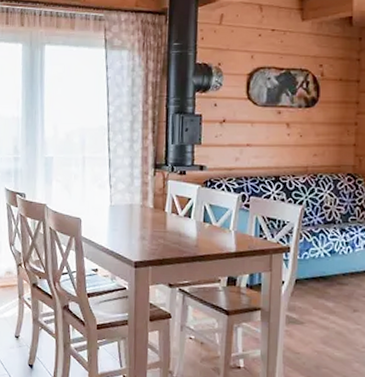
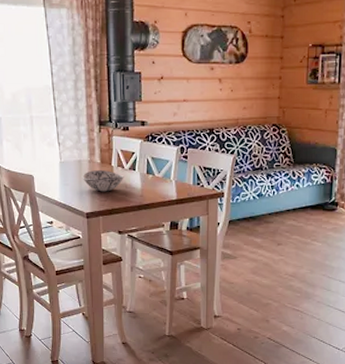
decorative bowl: none [132,216,178,240] -> present [82,170,124,192]

